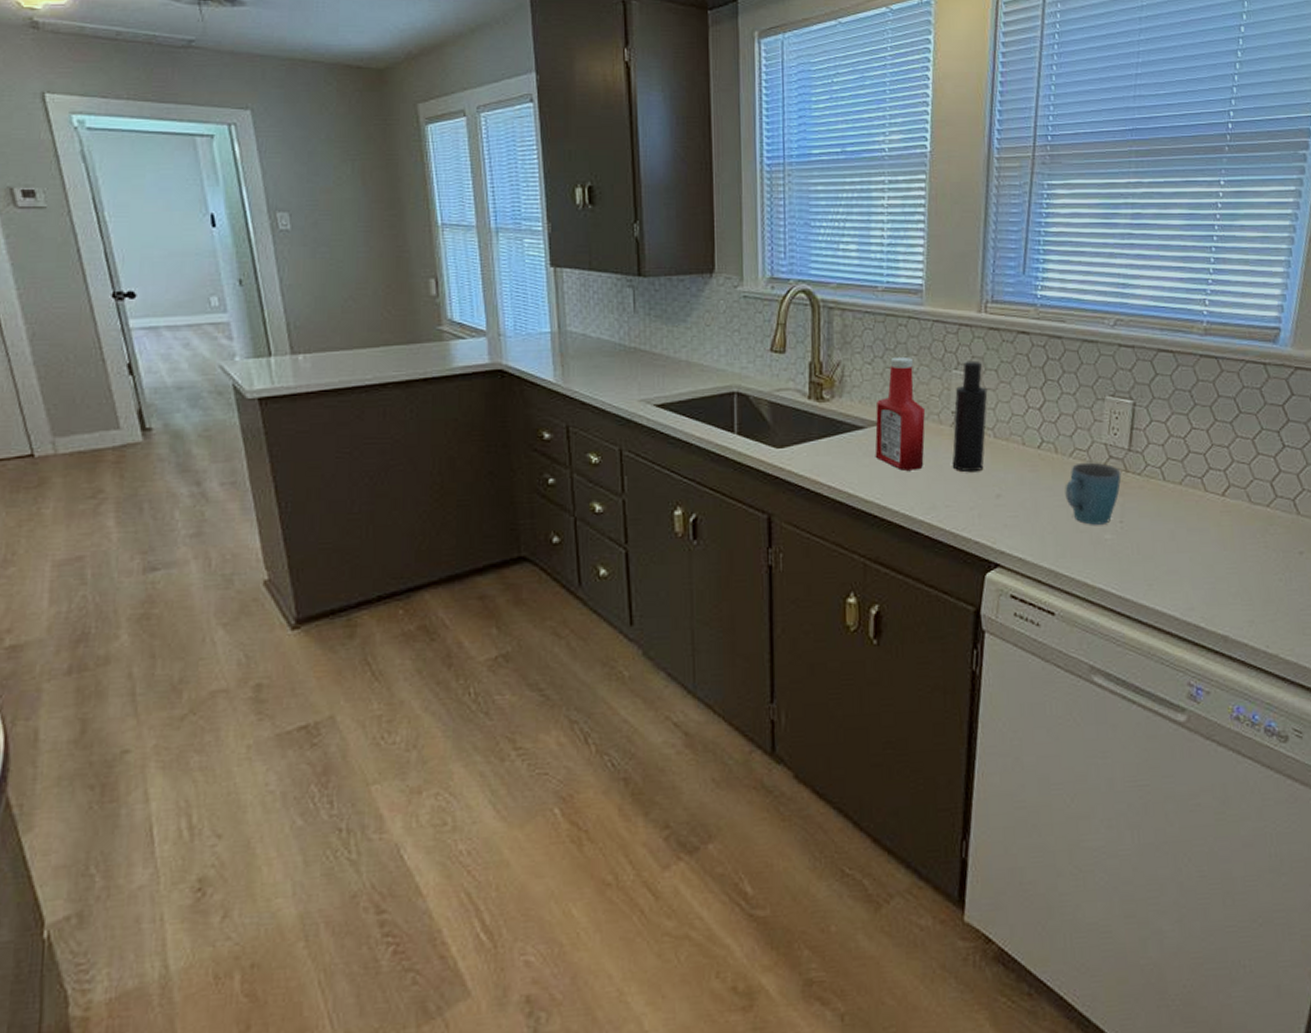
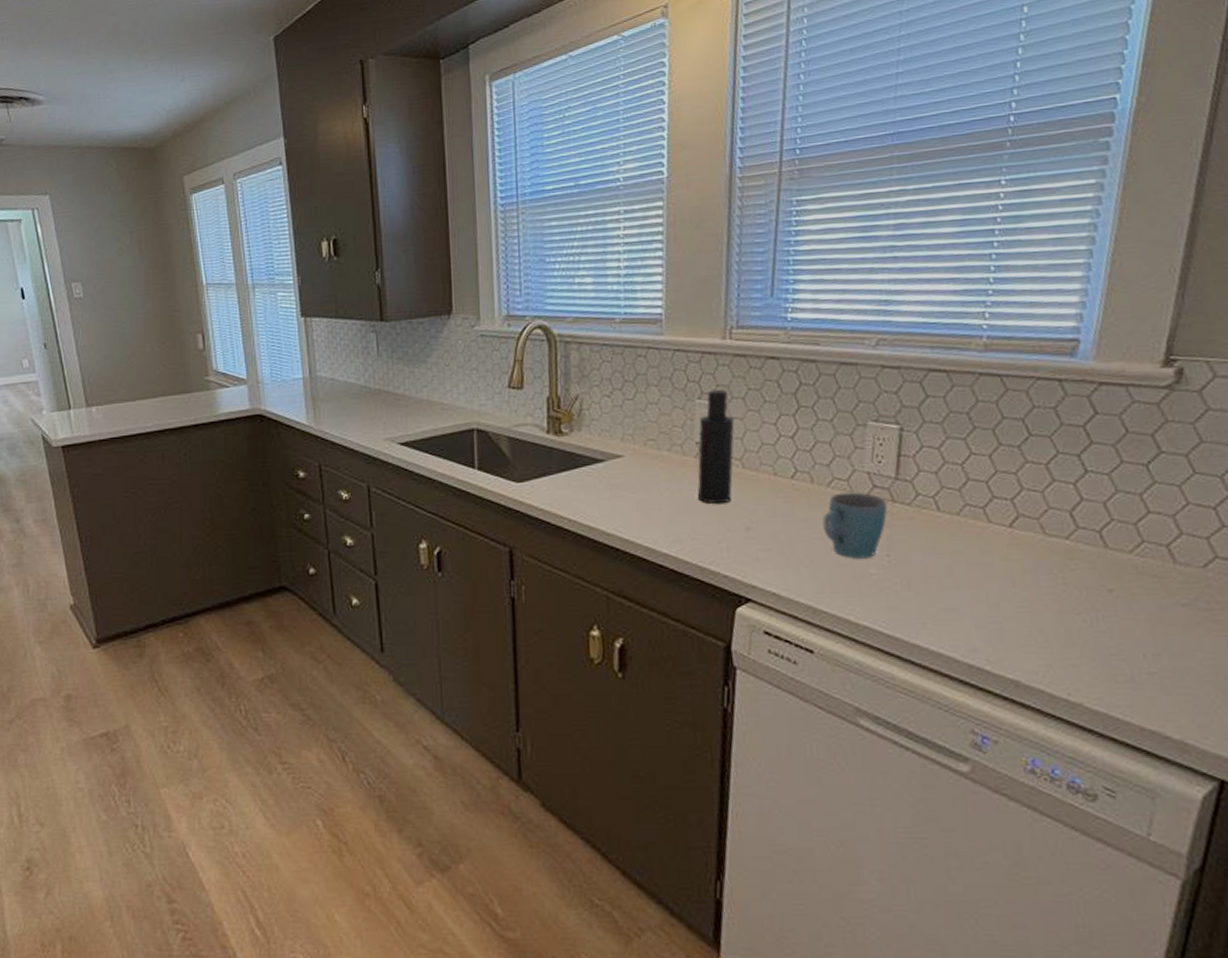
ketchup bottle: present [875,356,926,471] -> none [615,387,668,503]

